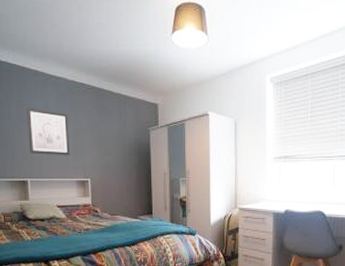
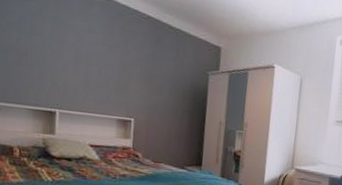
wall art: present [27,108,70,156] -> none [63,27,115,90]

